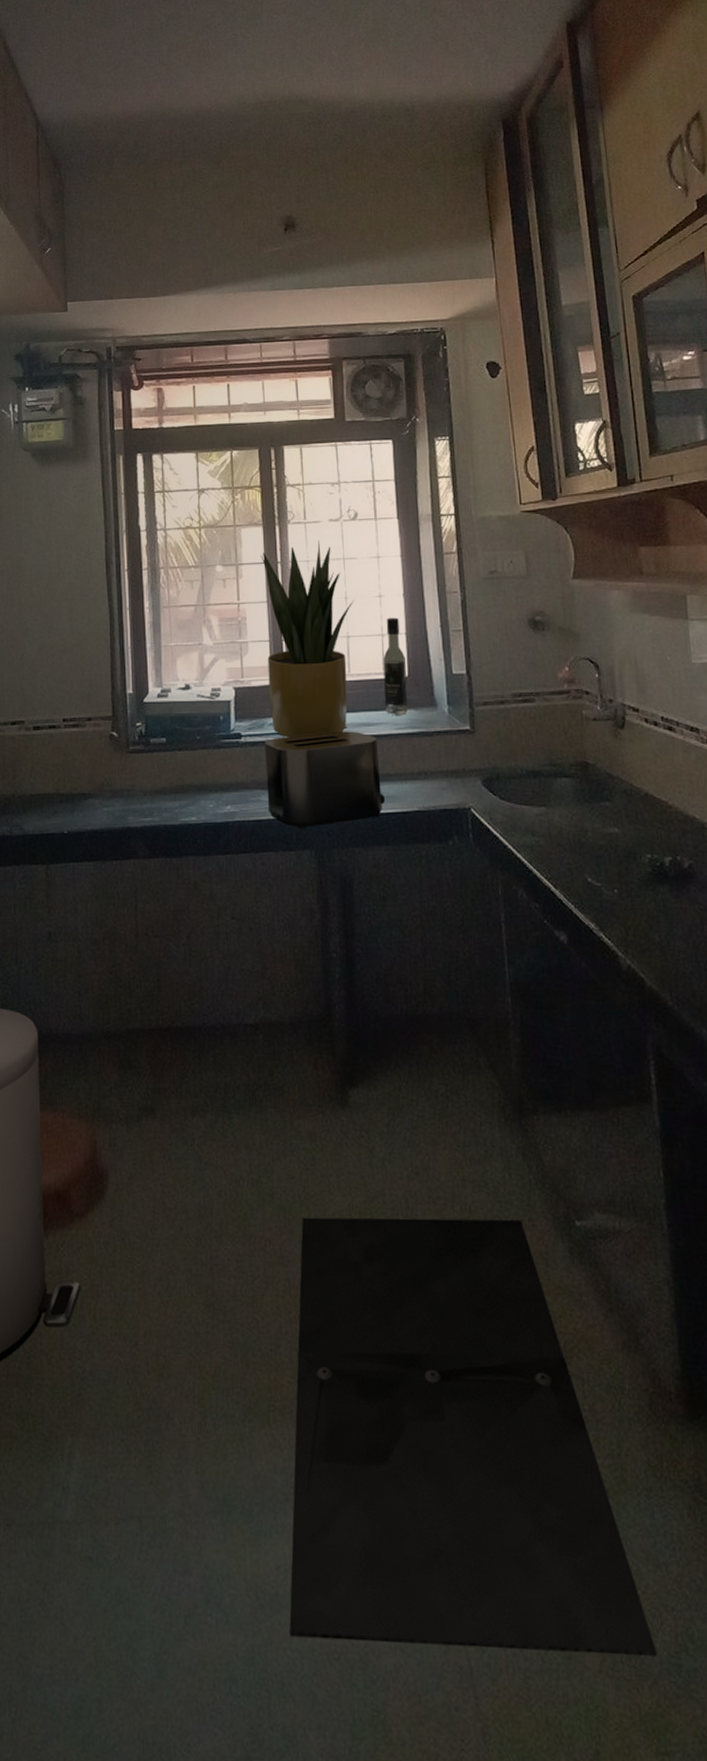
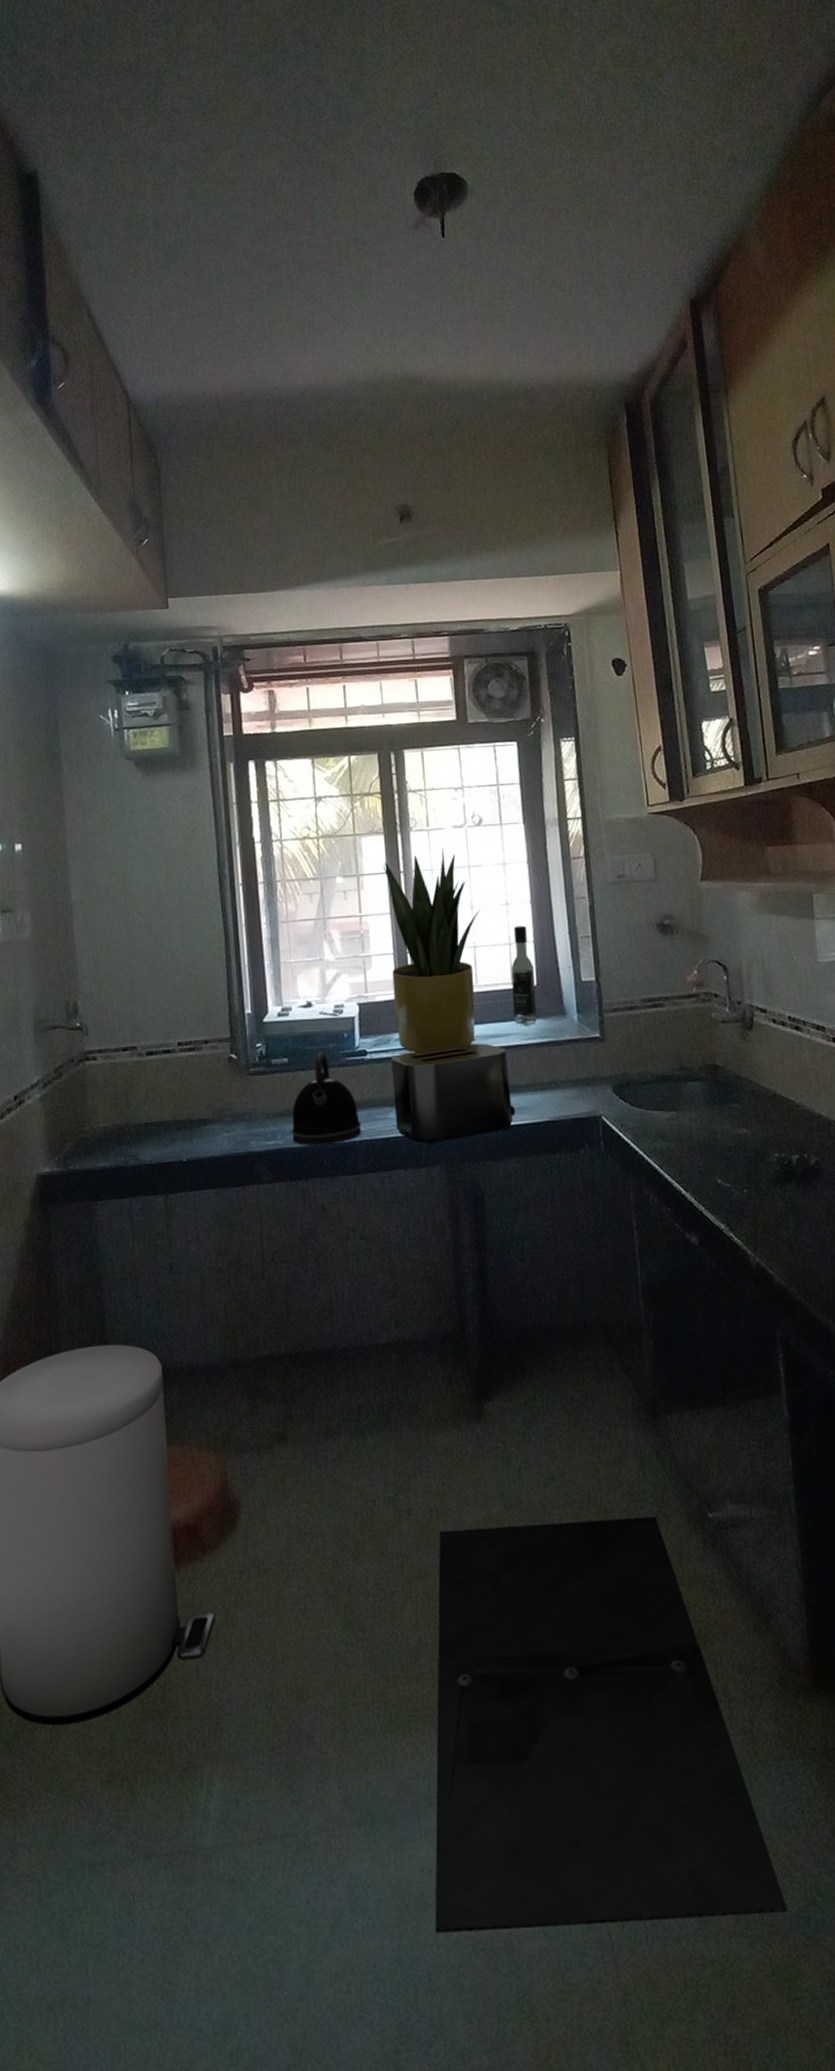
kettle: none [167,732,235,824] -> present [291,1051,362,1146]

